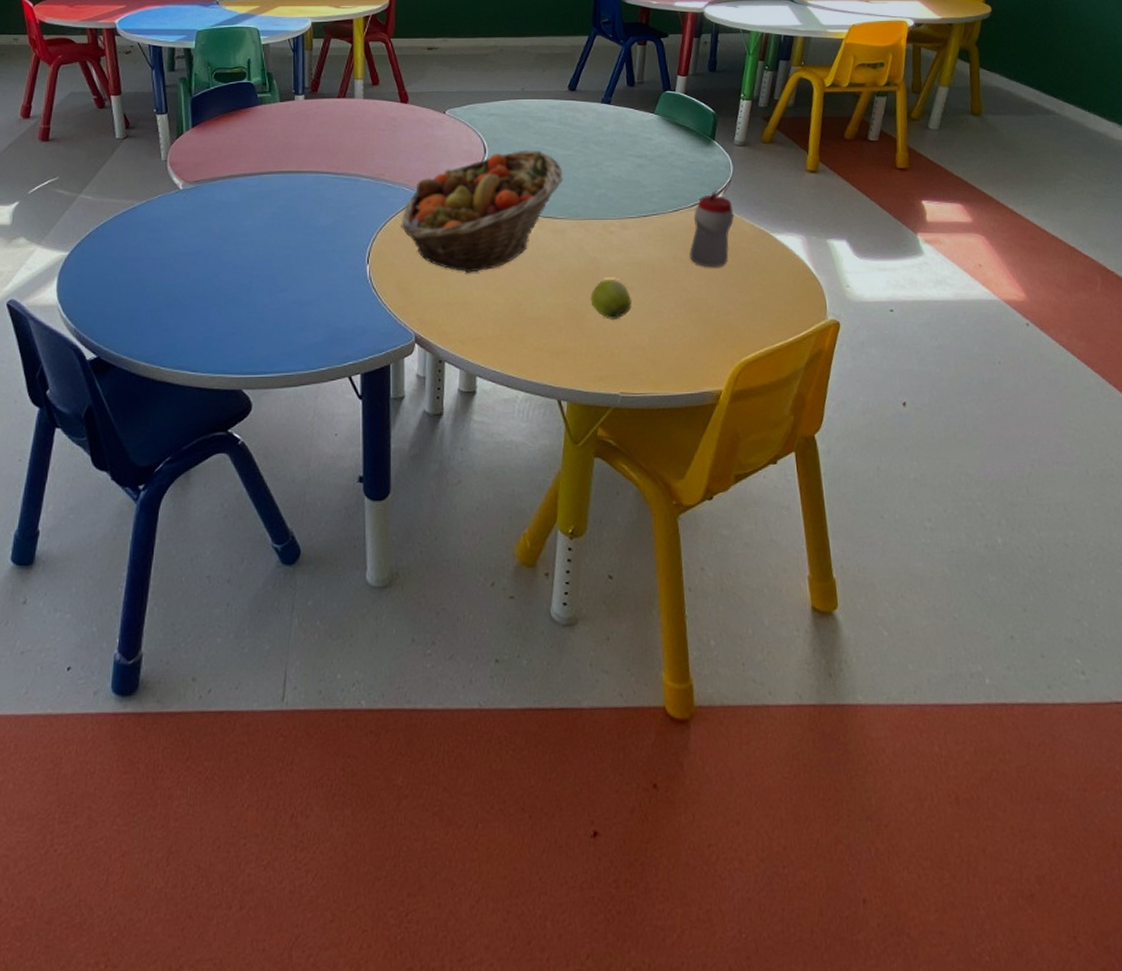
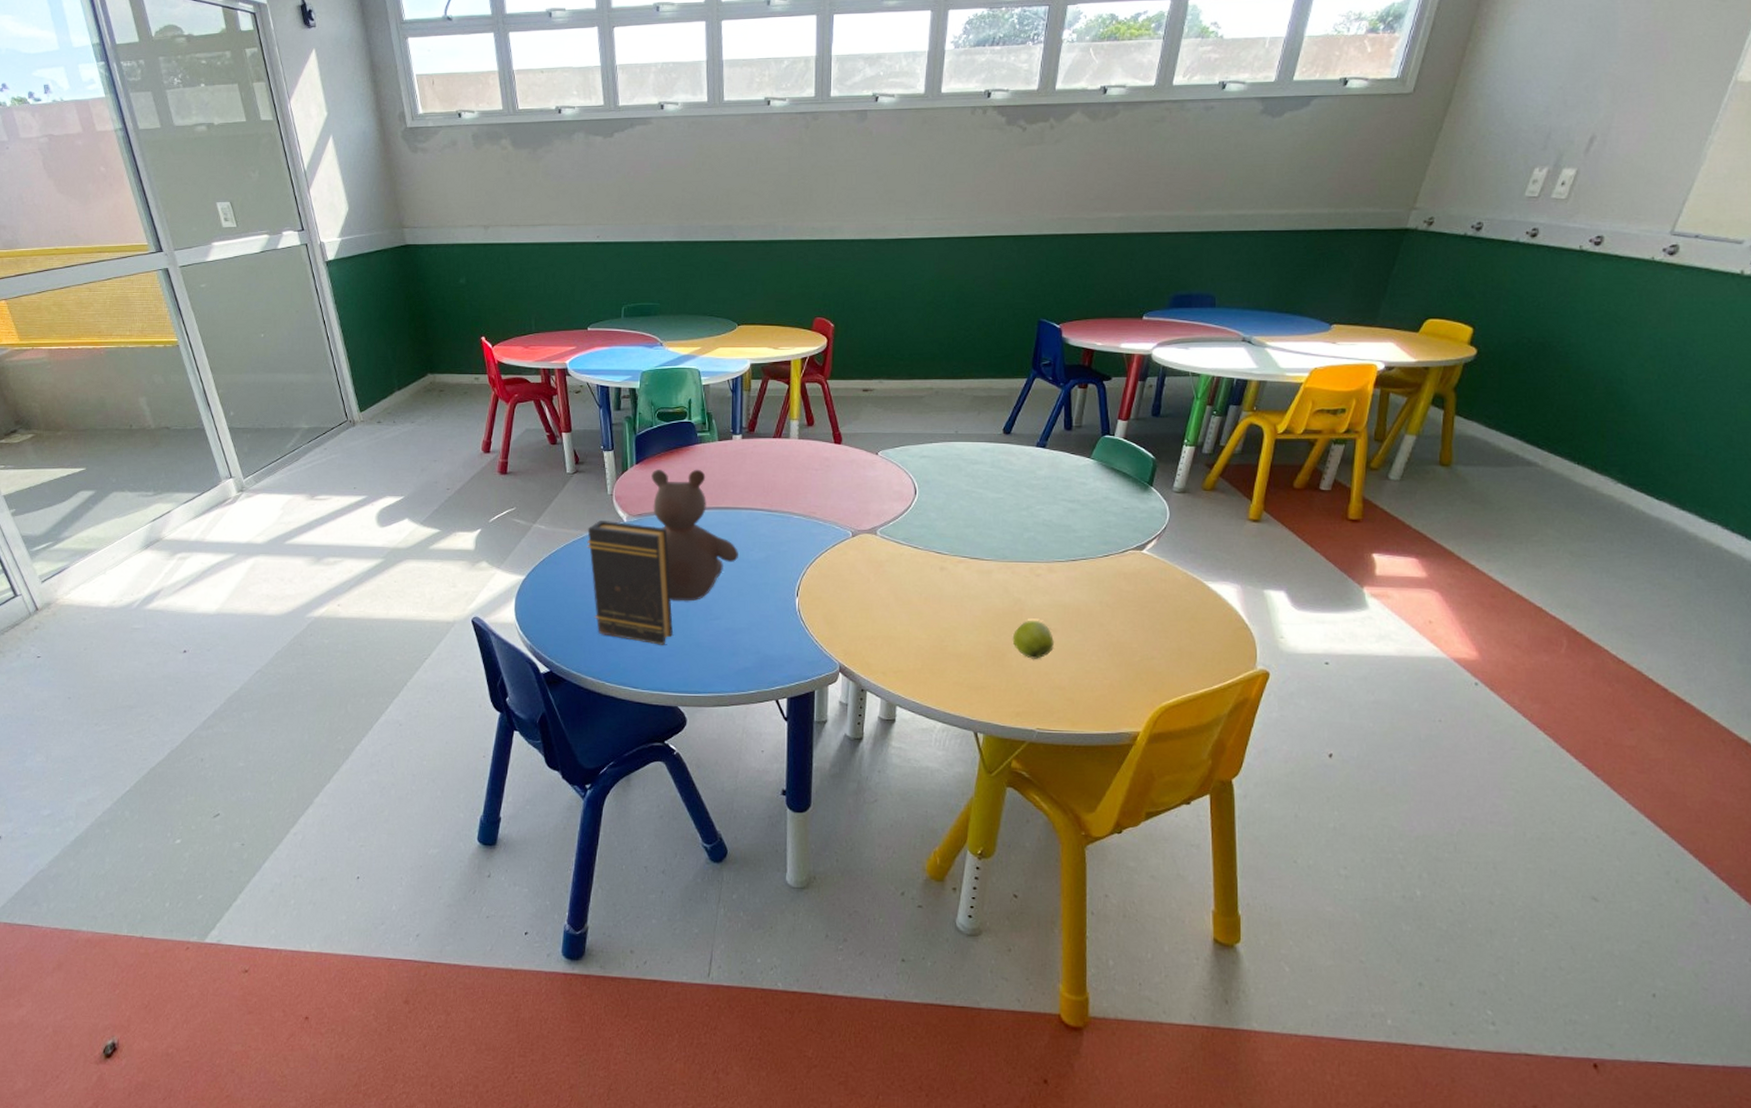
book: none [139,188,235,322] -> present [587,519,673,645]
bear: none [209,131,304,274] -> present [651,469,738,602]
fruit basket: present [401,149,563,273] -> none [830,492,993,609]
sippy cup: present [689,190,734,268] -> none [1117,537,1167,613]

